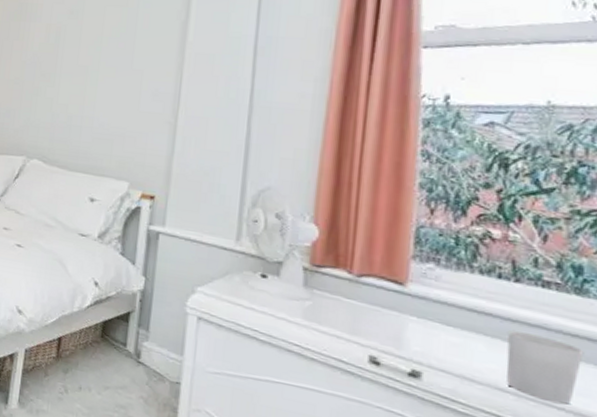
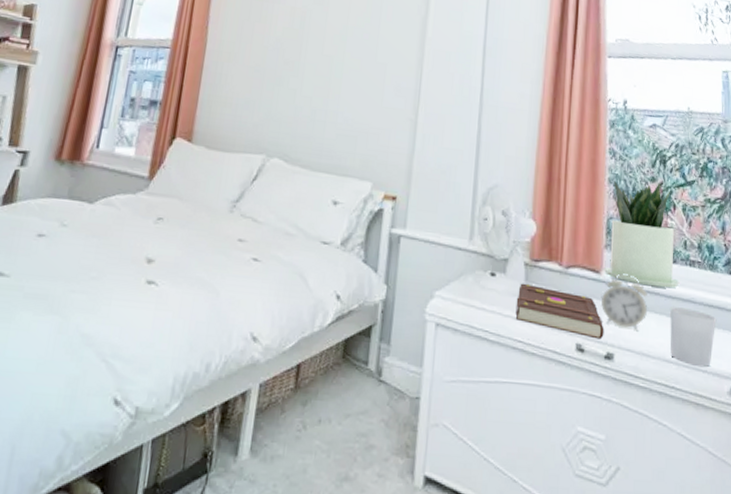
book: none [290,287,409,355] -> present [515,283,604,340]
alarm clock: none [405,287,474,353] -> present [601,273,647,332]
planter: none [409,186,525,310] -> present [603,181,680,288]

